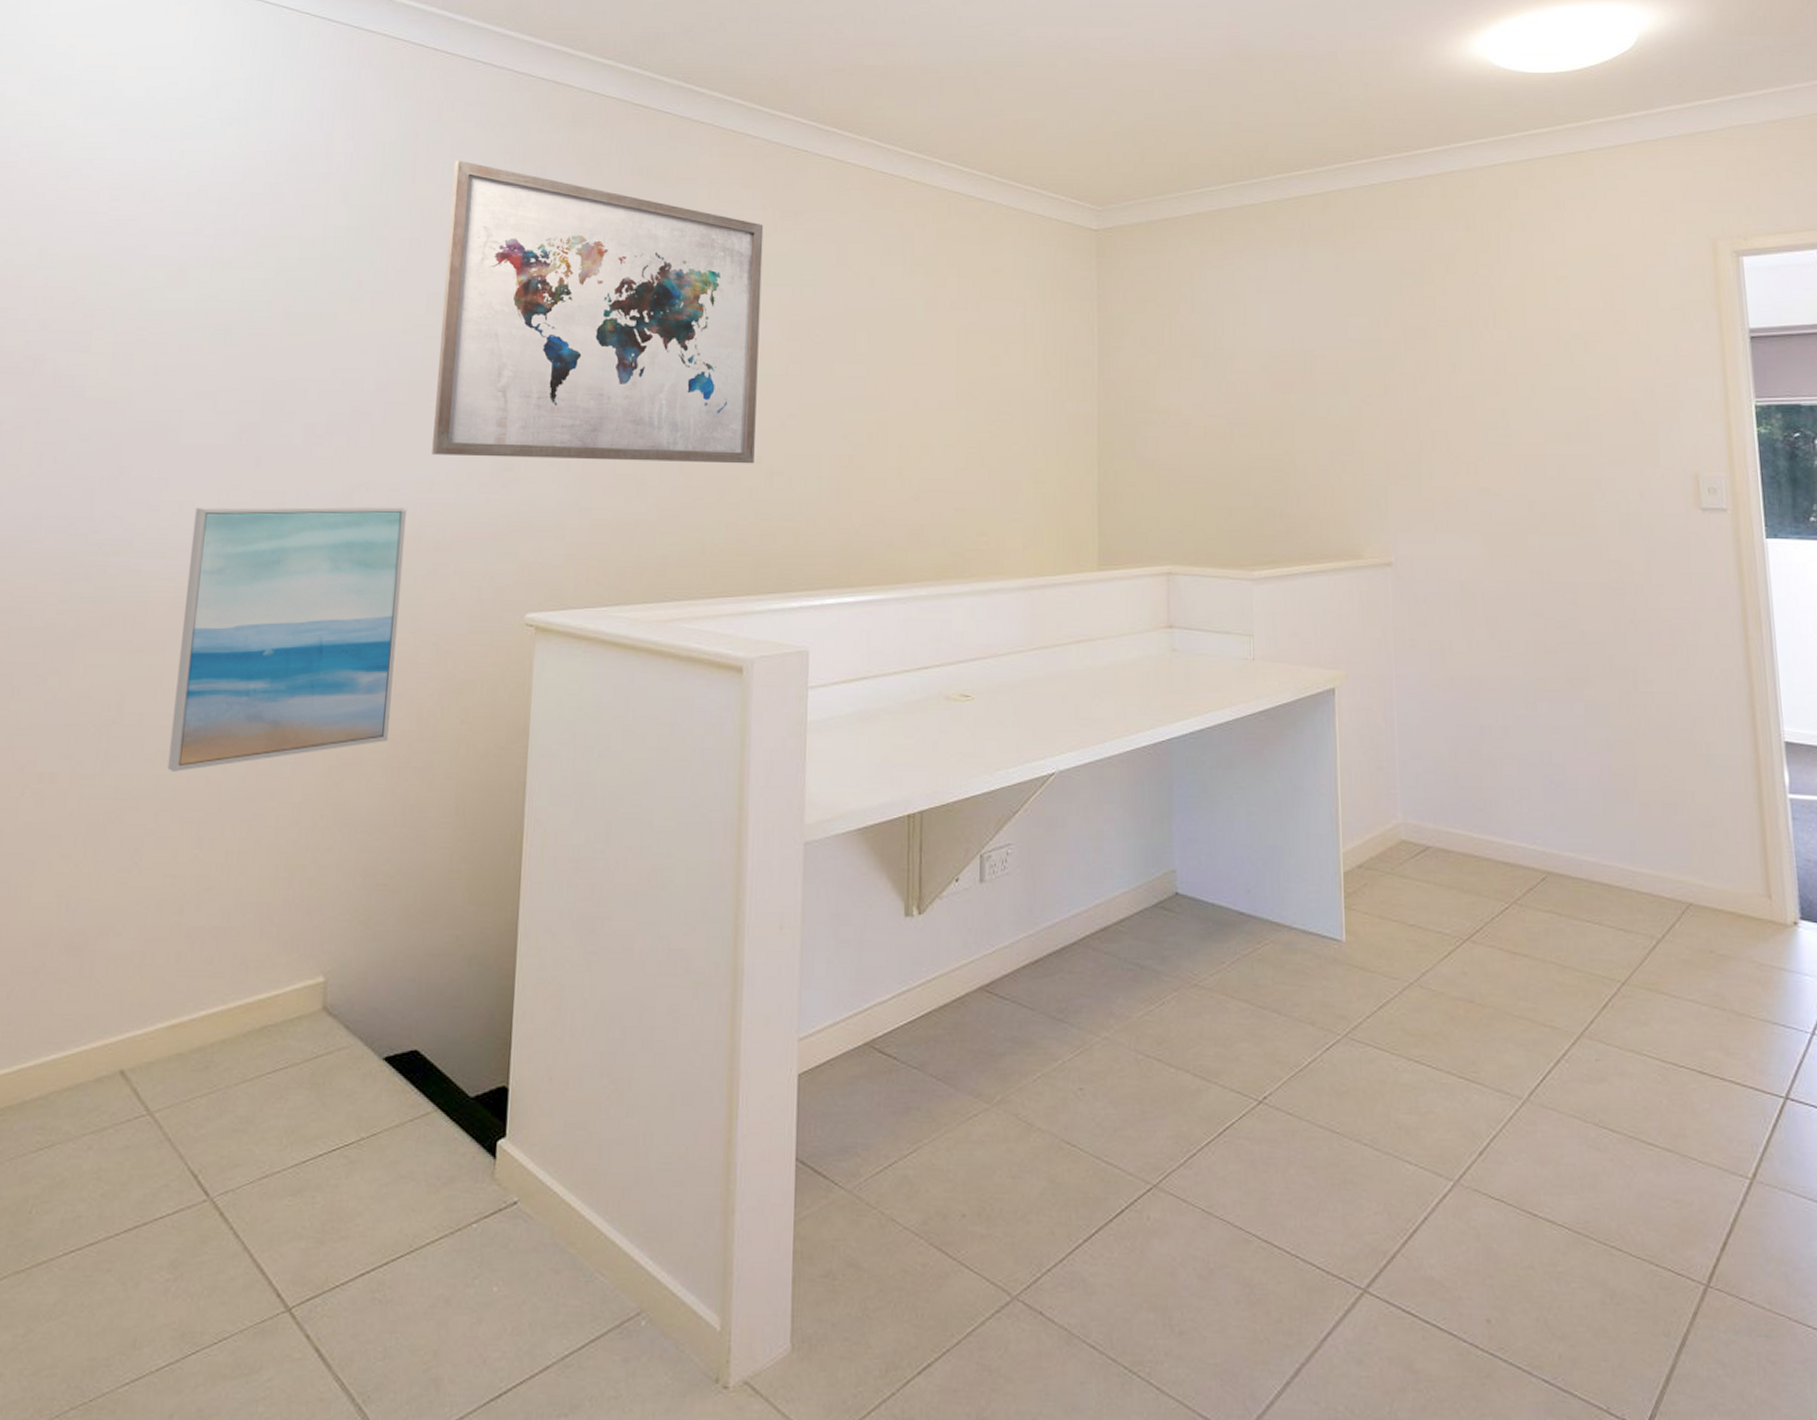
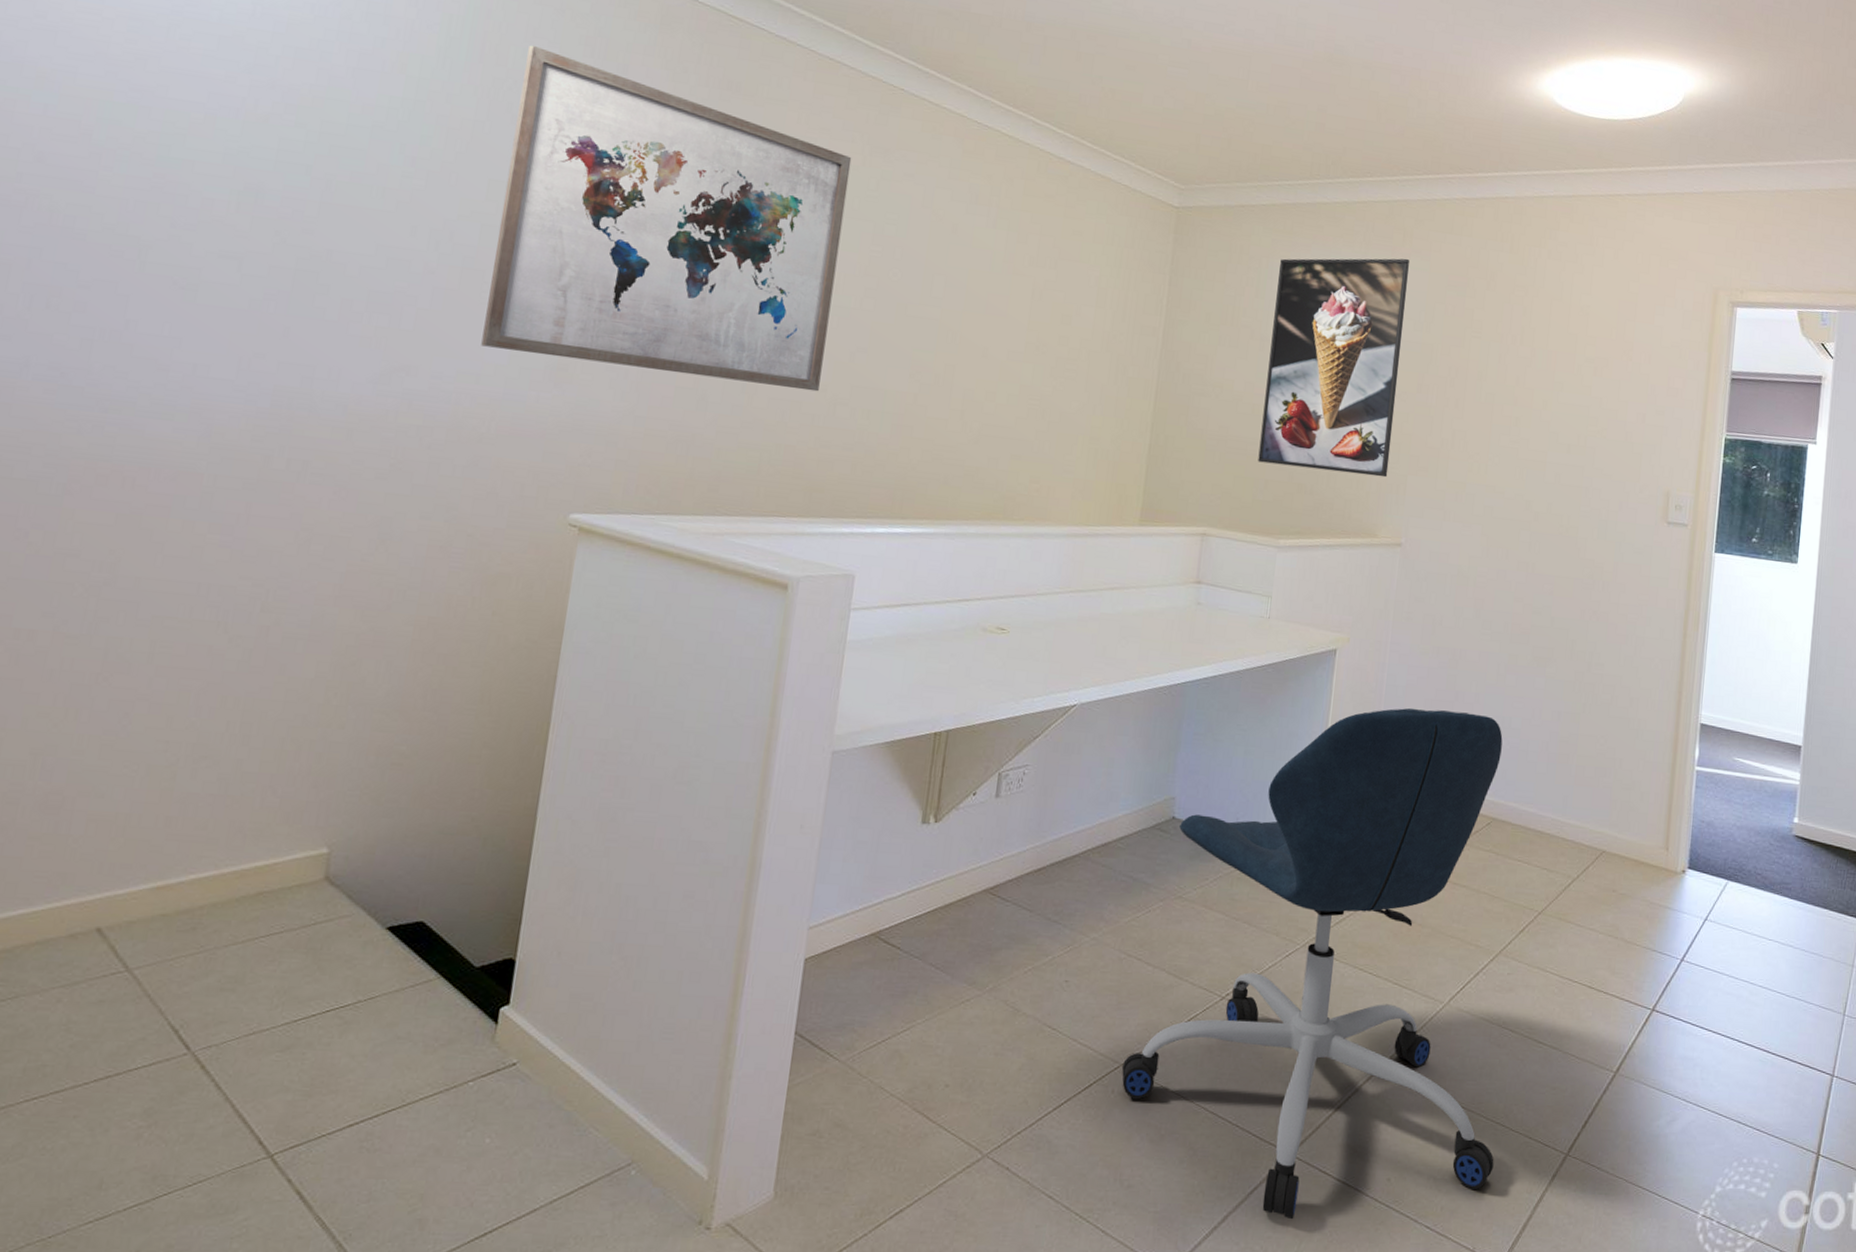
wall art: present [167,506,407,772] -> none [165,372,450,639]
office chair: none [1156,749,1617,1373] -> present [1122,708,1503,1220]
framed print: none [1213,251,1365,491] -> present [1258,258,1409,478]

